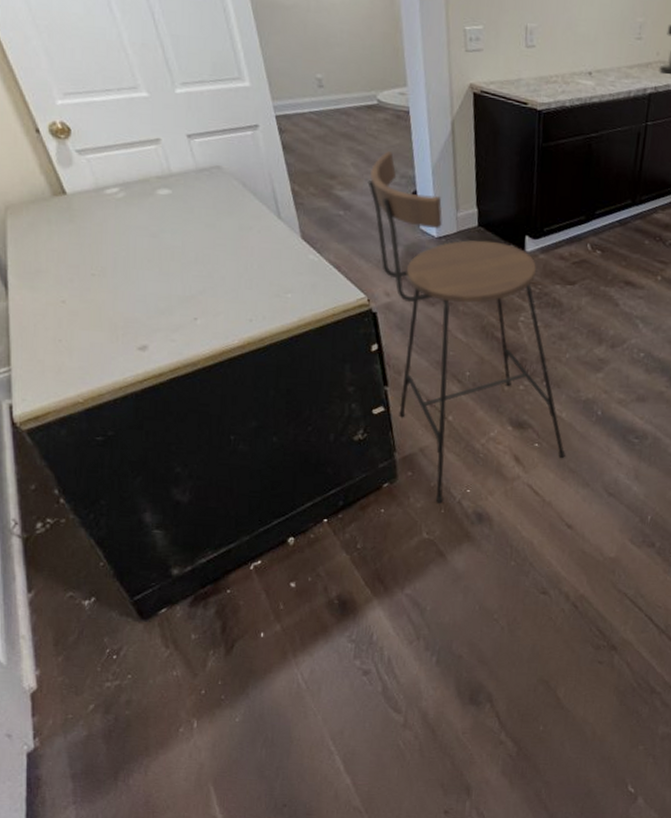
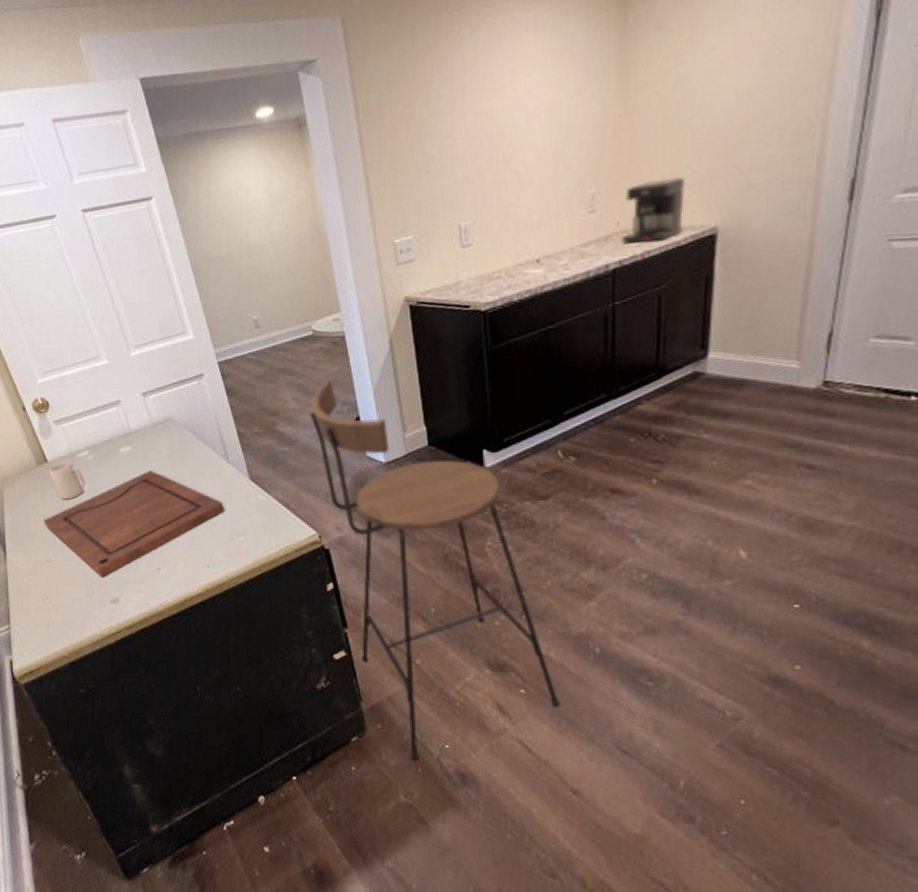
cutting board: none [58,217,273,323] -> present [44,471,225,578]
mug: none [66,196,114,238] -> present [48,461,86,500]

